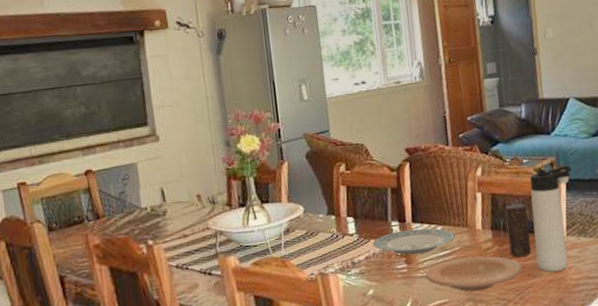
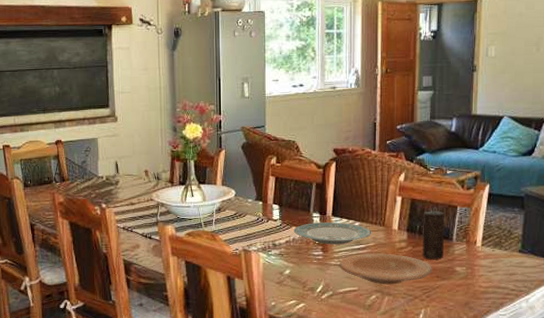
thermos bottle: present [529,165,572,272] -> none [448,181,496,277]

